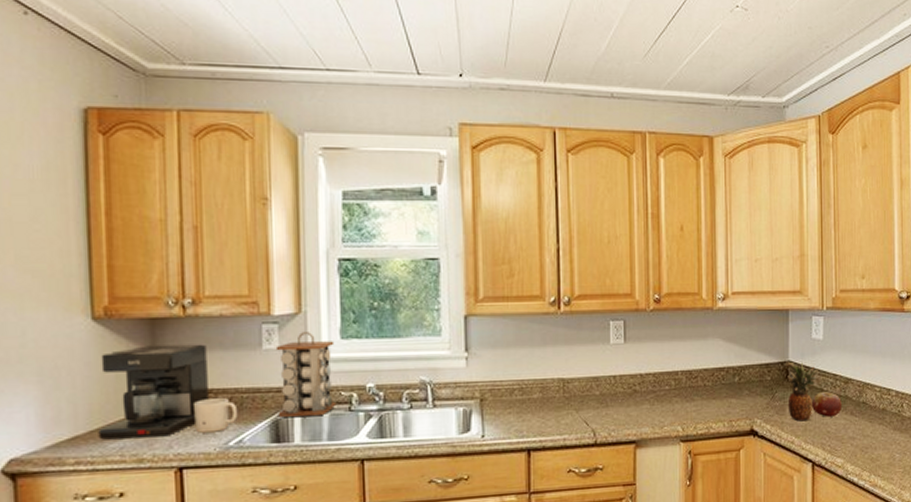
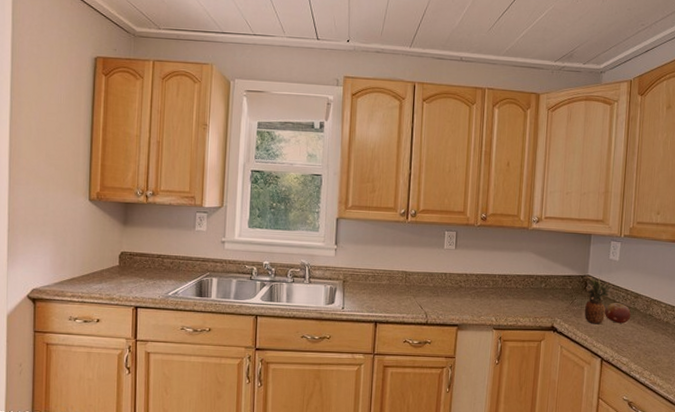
coffee maker: present [98,344,209,439] -> none [87,221,159,284]
mug: present [192,398,238,433] -> none [147,261,176,285]
spice rack: present [275,330,337,418] -> none [202,220,244,281]

